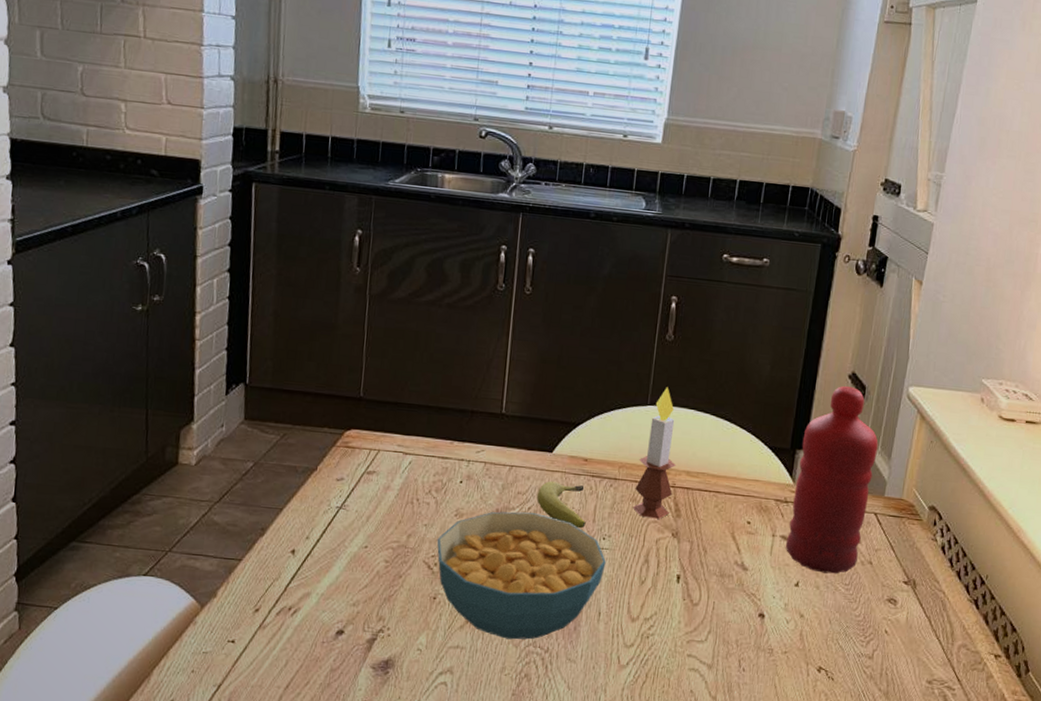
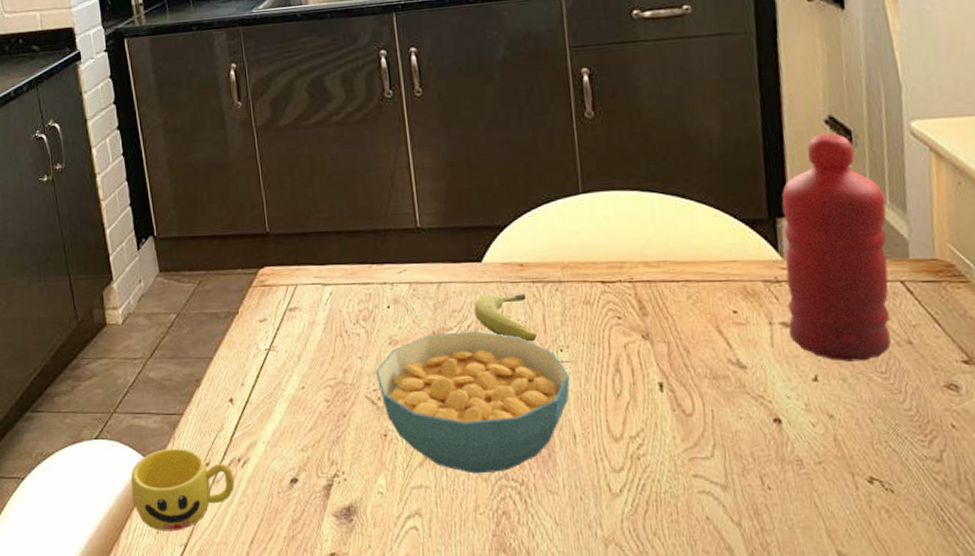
cup: none [172,591,282,672] -> present [131,448,235,532]
candle: present [633,387,677,519] -> none [582,170,634,321]

